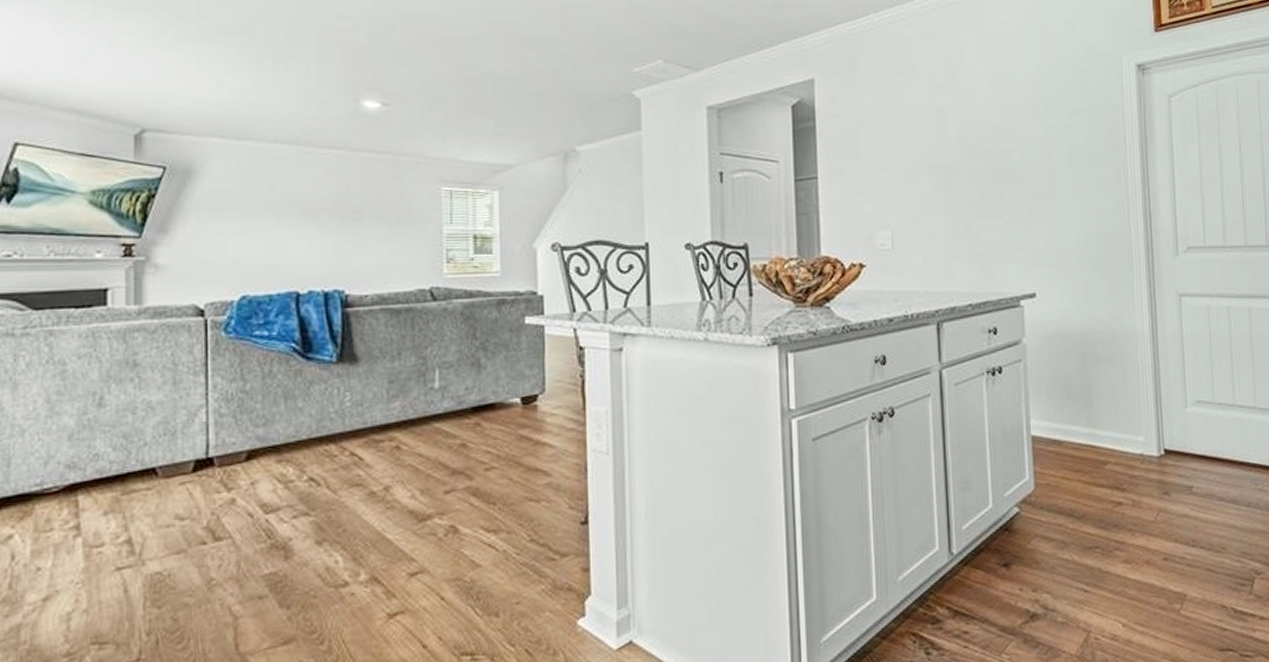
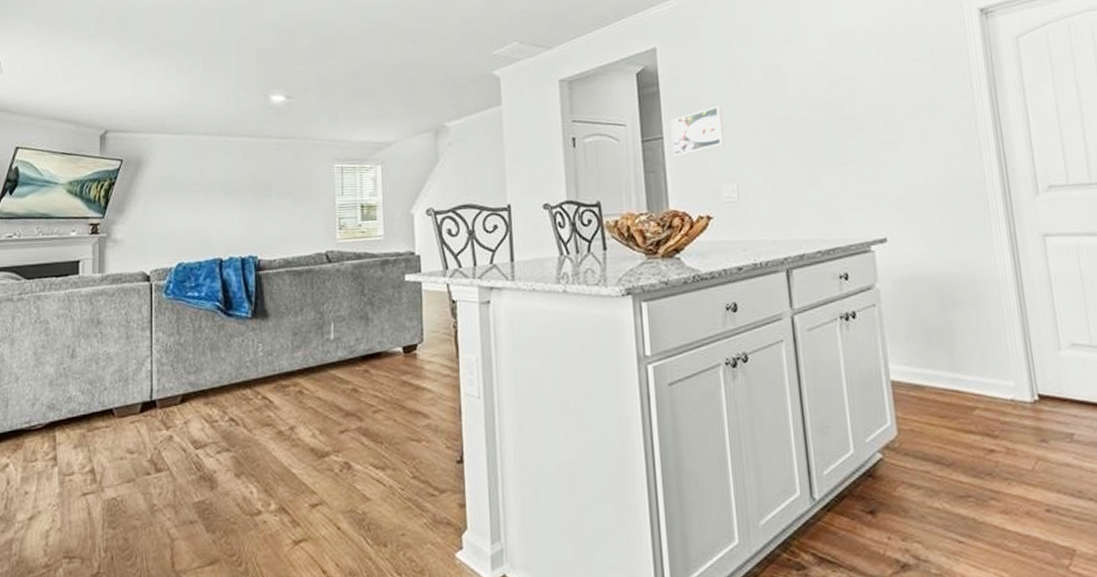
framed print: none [826,146,881,198] -> present [670,105,724,156]

